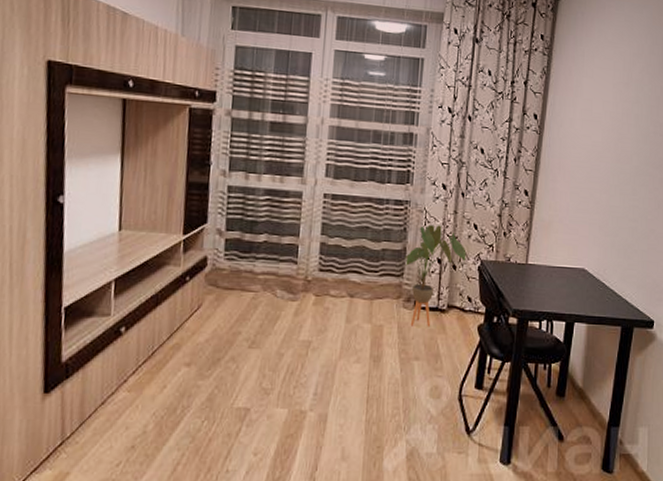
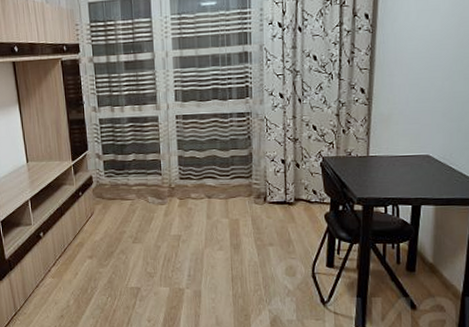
house plant: present [404,224,467,327] -> none [251,130,308,219]

